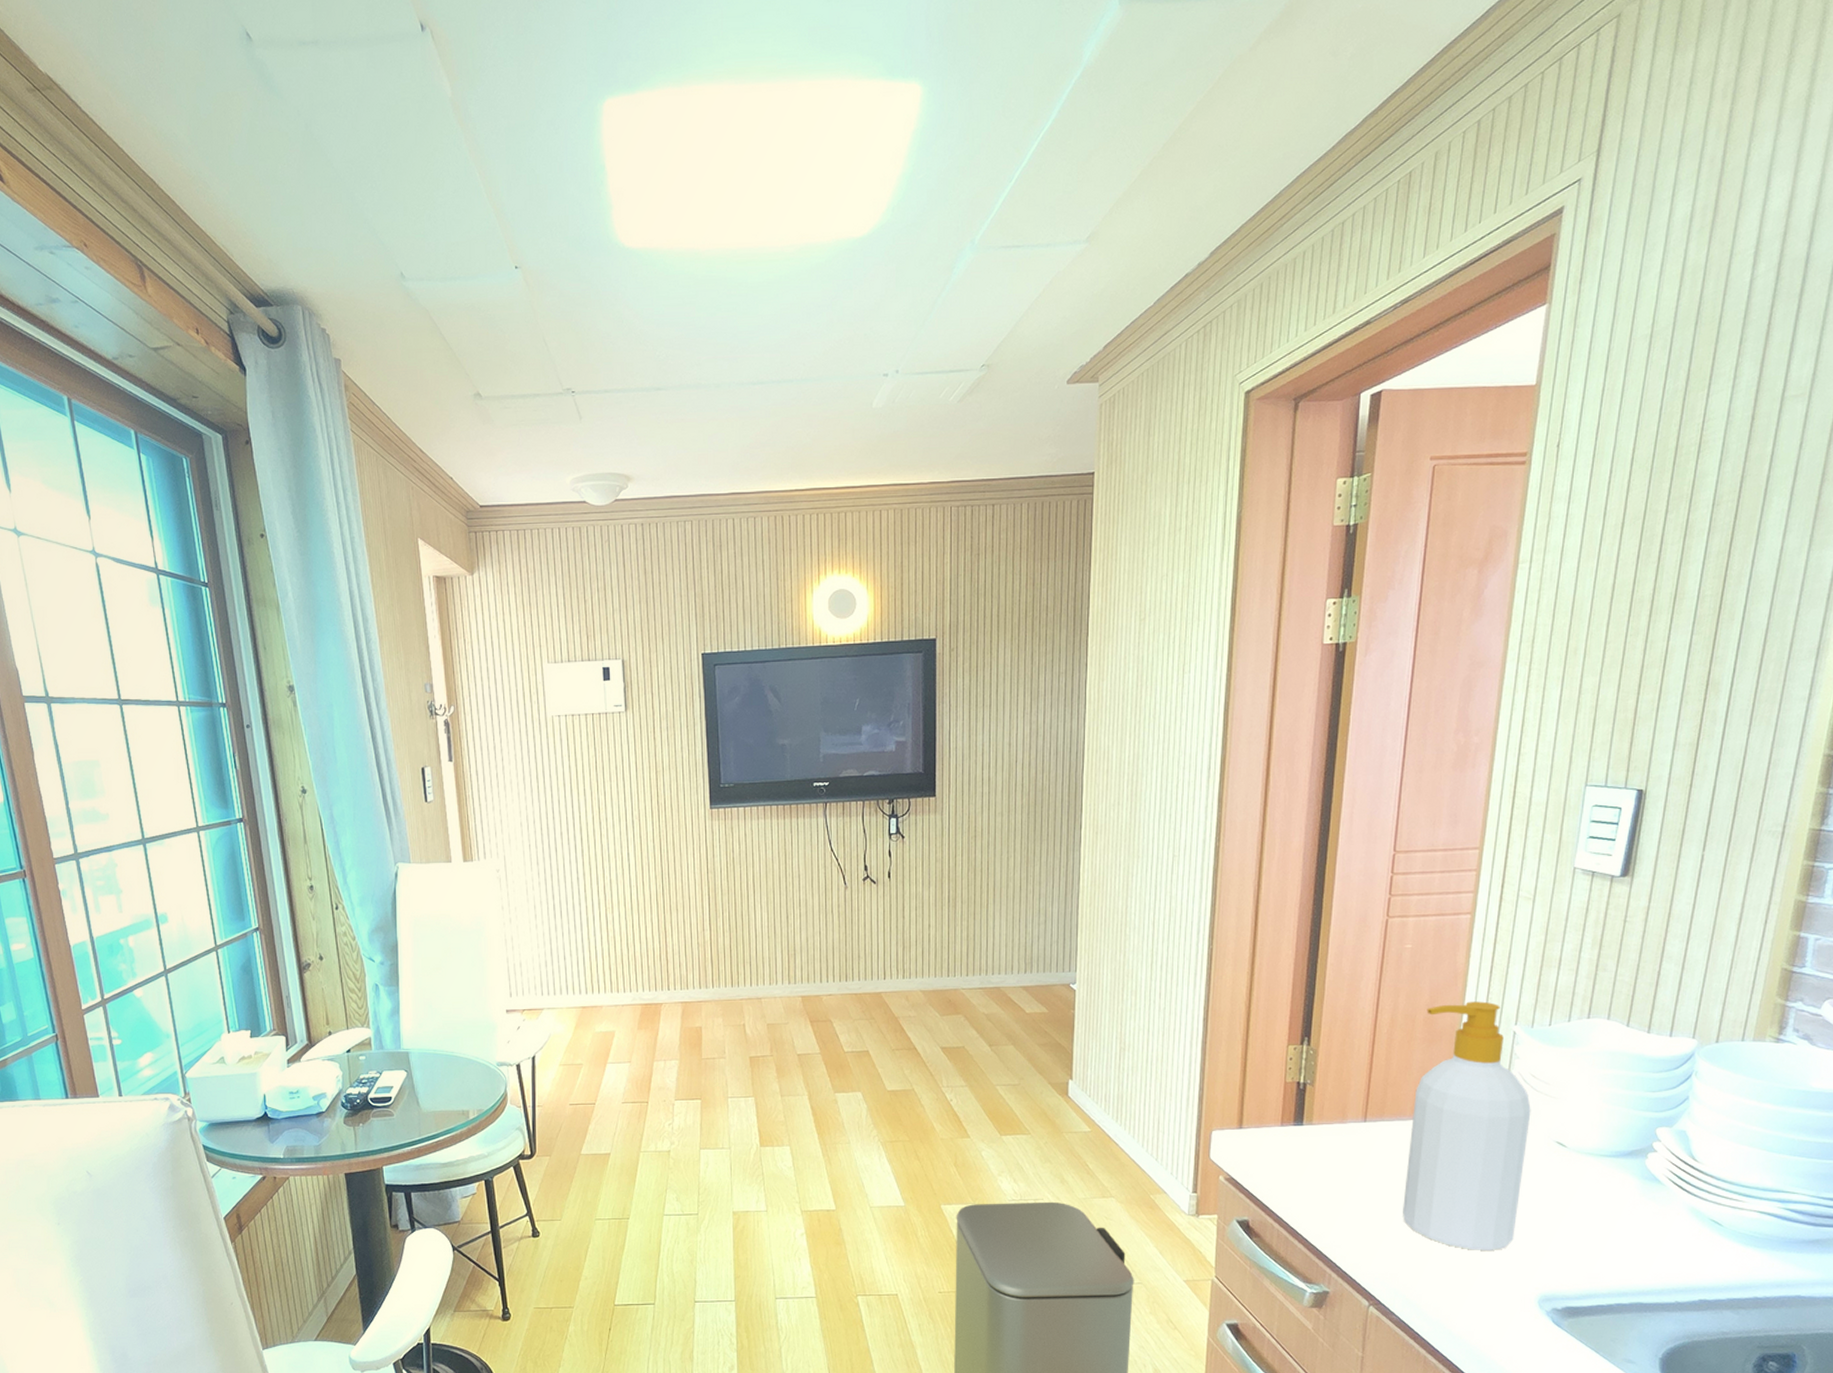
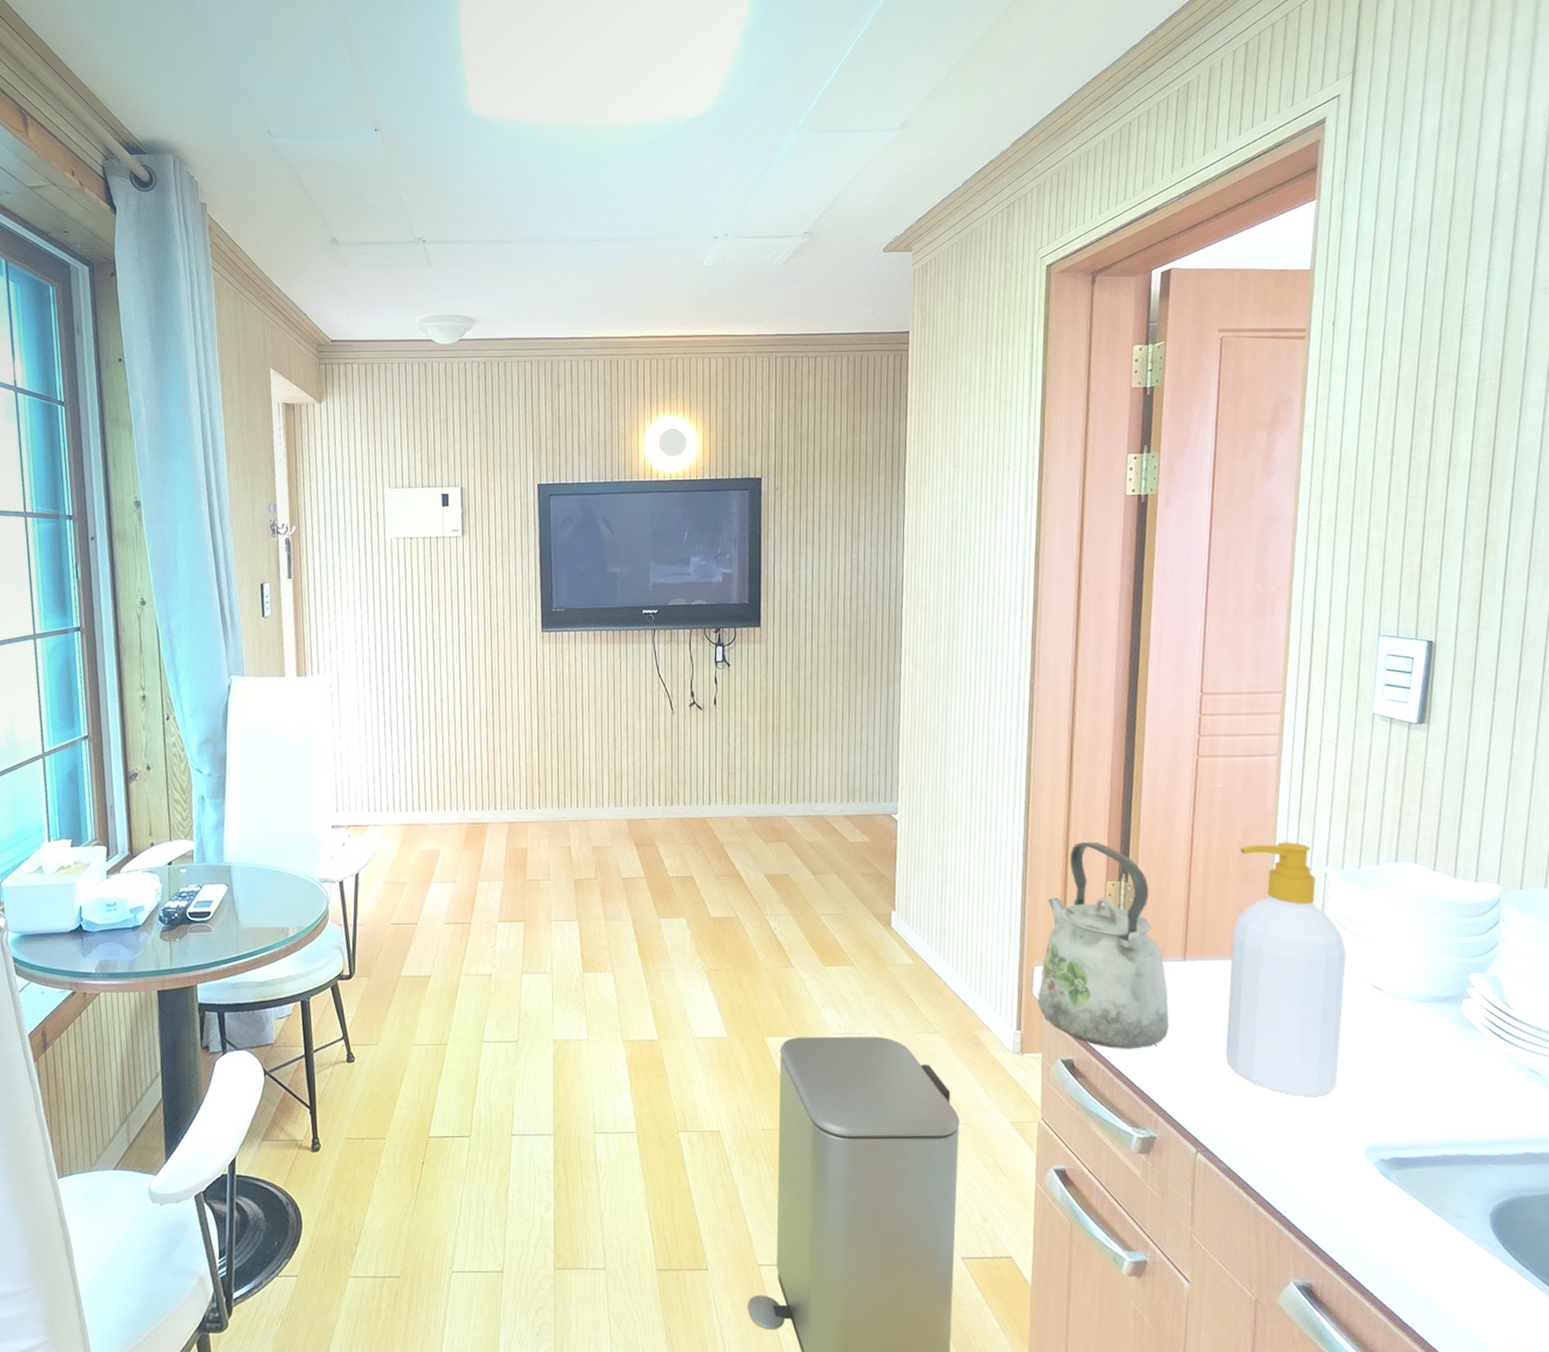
kettle: none [1215,1006,1346,1209] -> present [1038,841,1169,1050]

